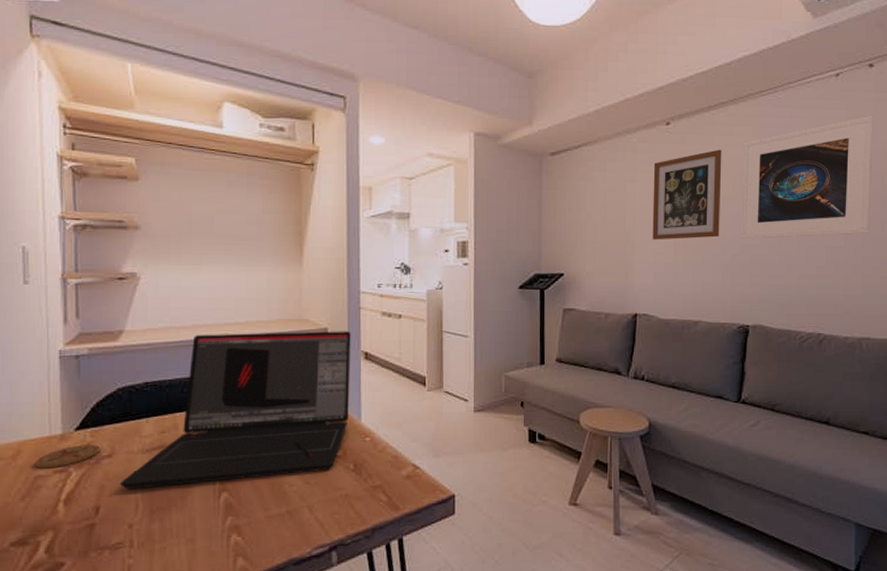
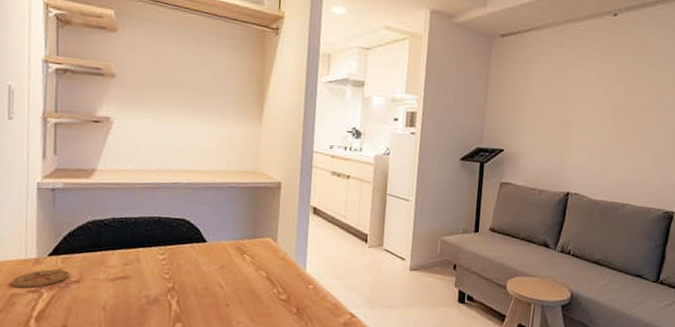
laptop: present [119,331,351,489] -> none [85,178,302,314]
wall art: present [652,149,722,240] -> none [590,43,665,127]

